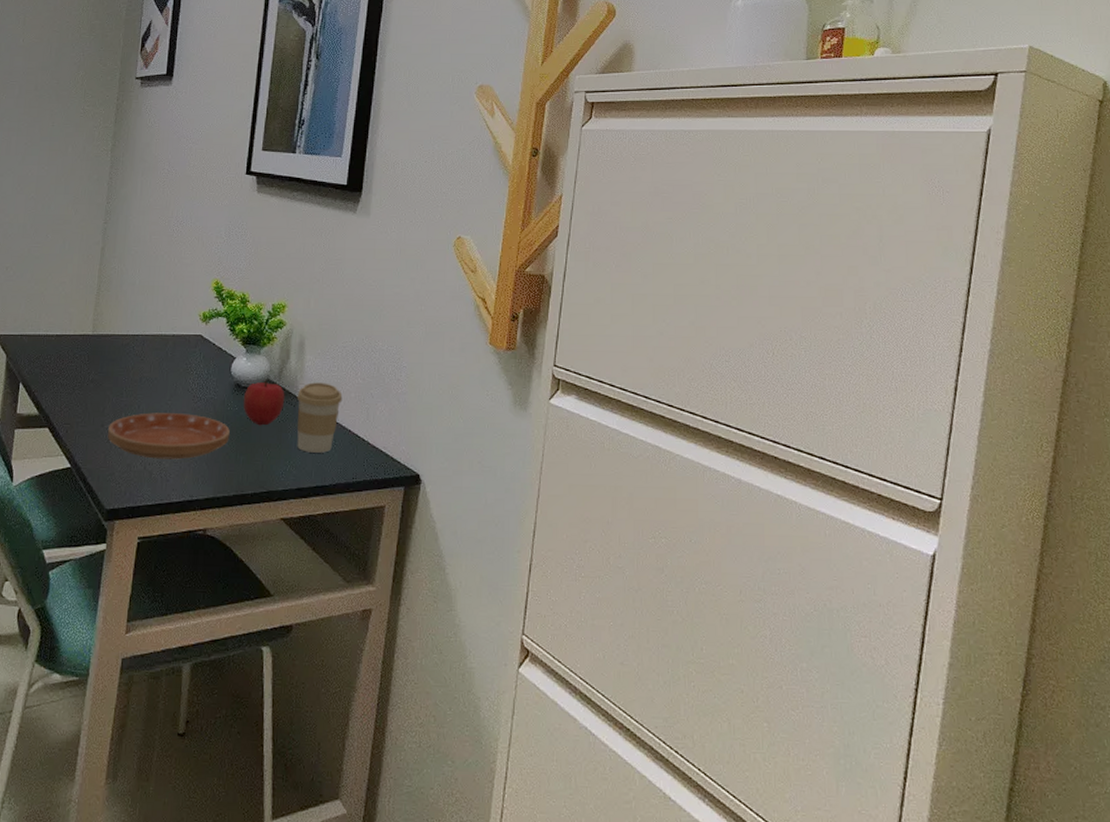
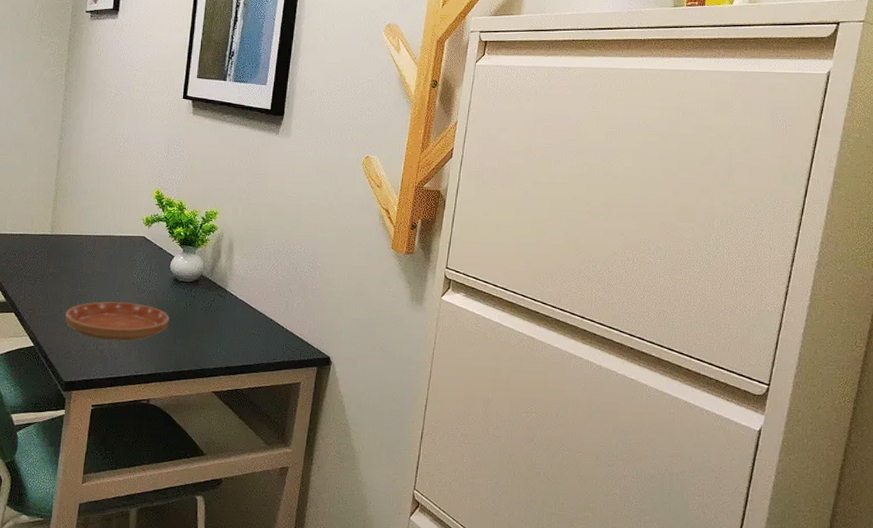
fruit: present [243,380,285,426] -> none [180,276,216,314]
coffee cup: present [296,382,343,453] -> none [226,278,266,338]

